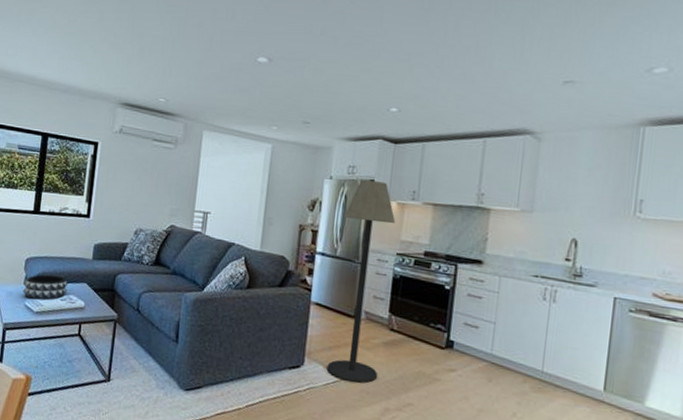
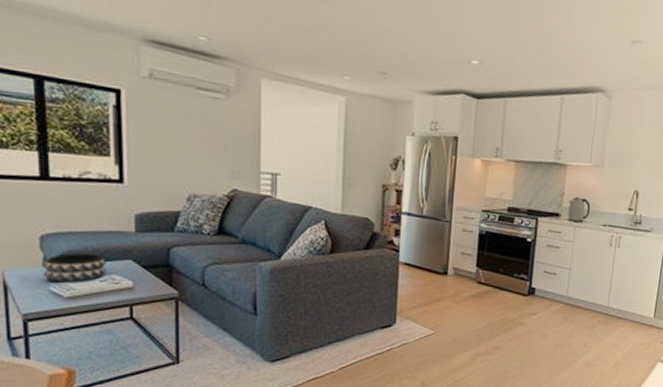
floor lamp: present [326,180,396,383] -> none [418,137,480,335]
kettle: none [491,243,519,272] -> present [567,197,591,223]

